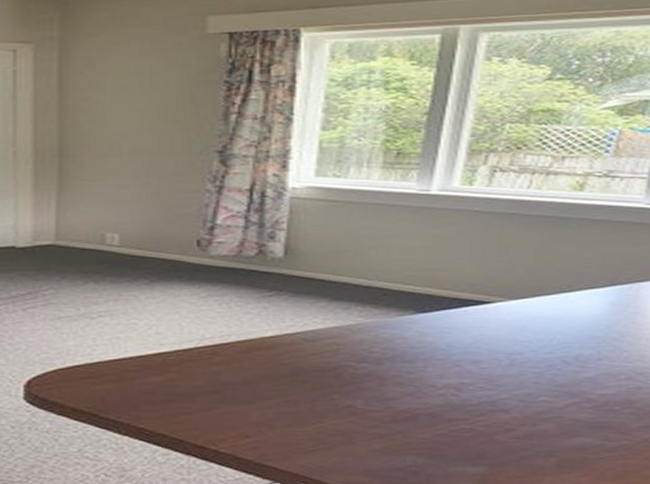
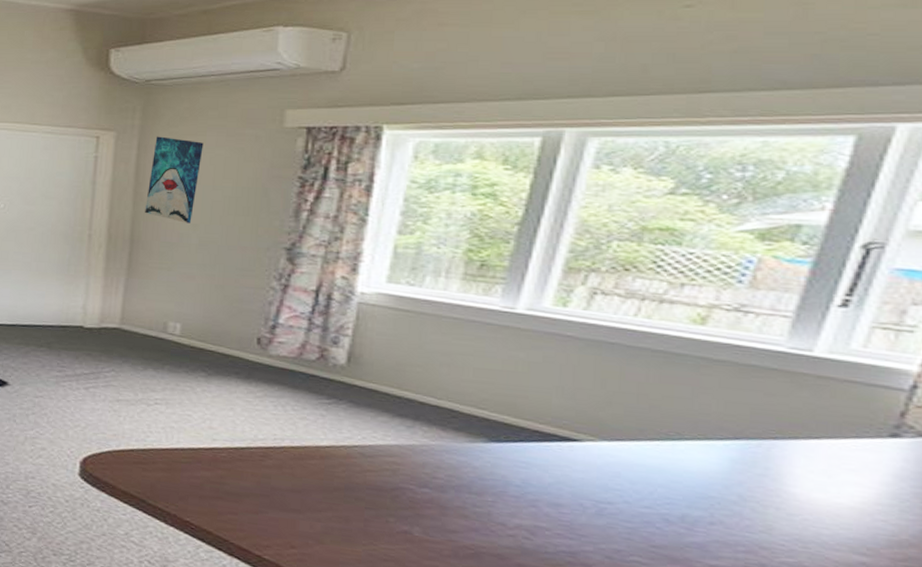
wall art: none [72,47,127,133] -> present [145,136,204,223]

